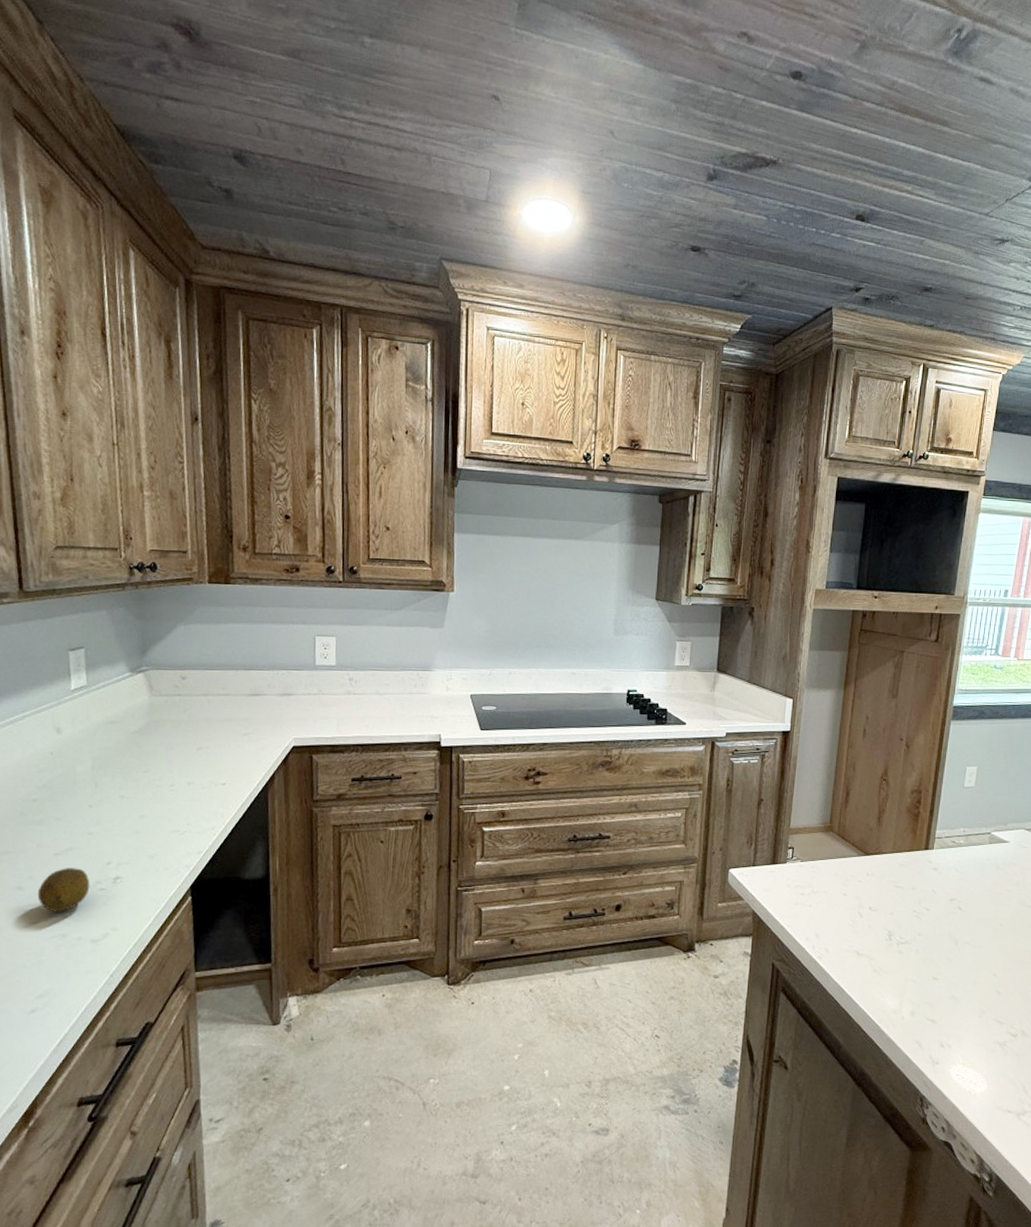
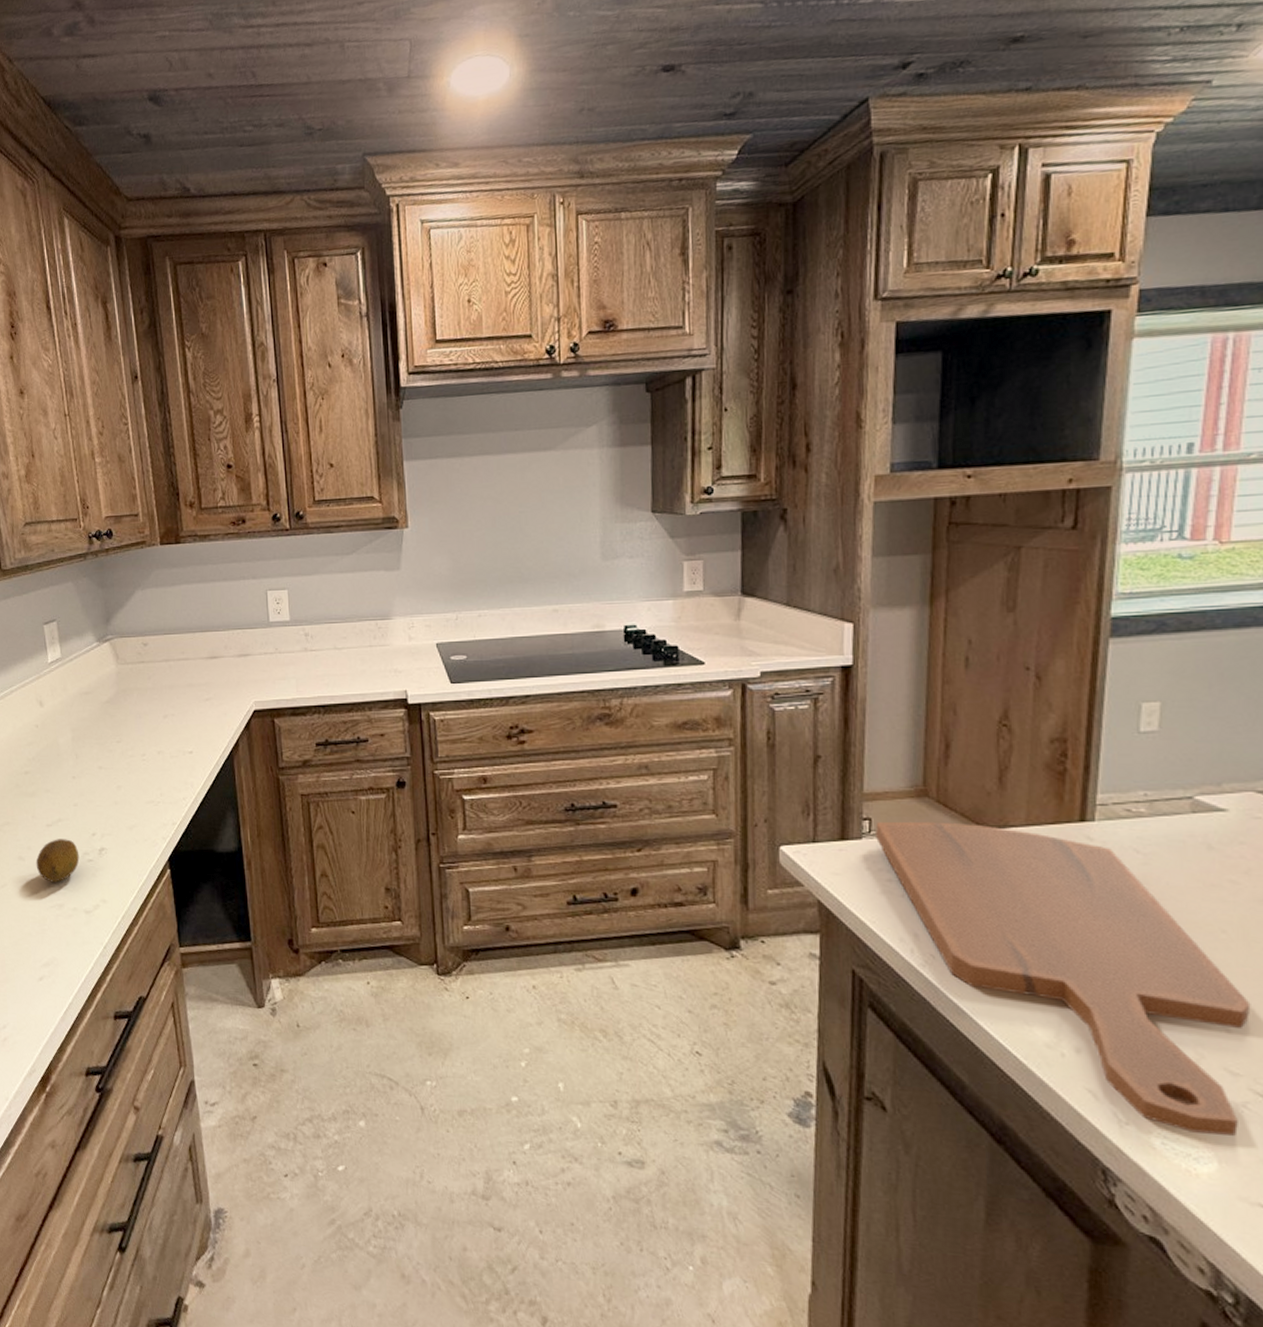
cutting board: none [796,849,1013,1065] -> present [875,821,1251,1136]

